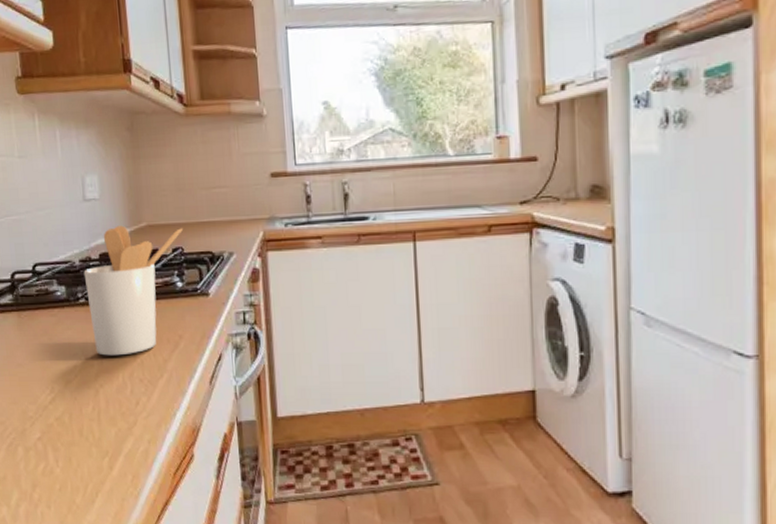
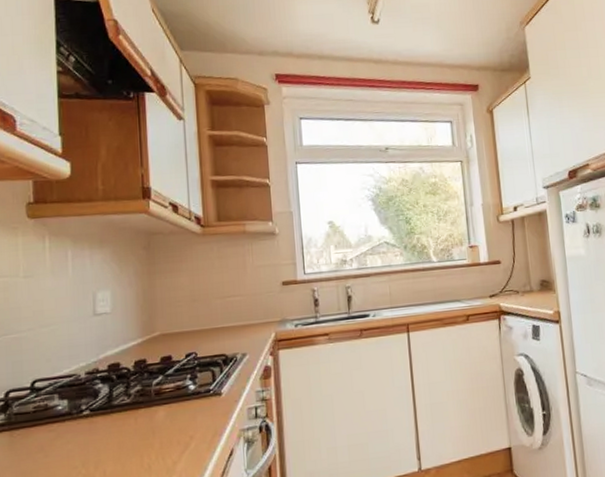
utensil holder: present [83,225,184,356] -> none [89,335,198,466]

